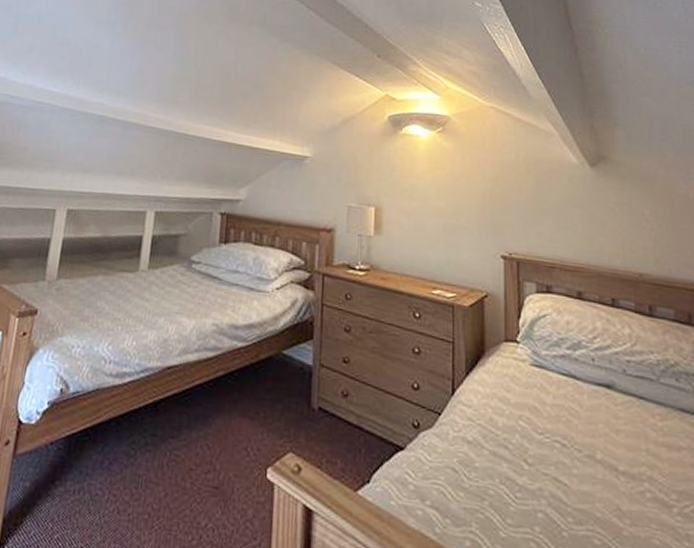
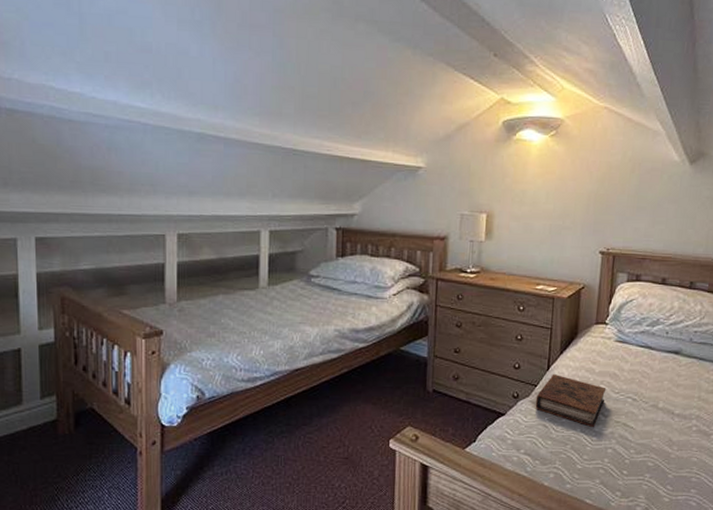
book: none [440,401,527,480] -> present [535,374,607,428]

